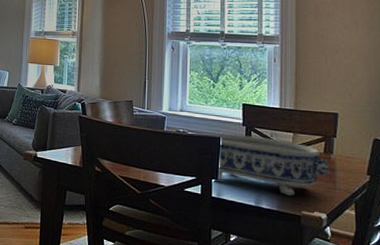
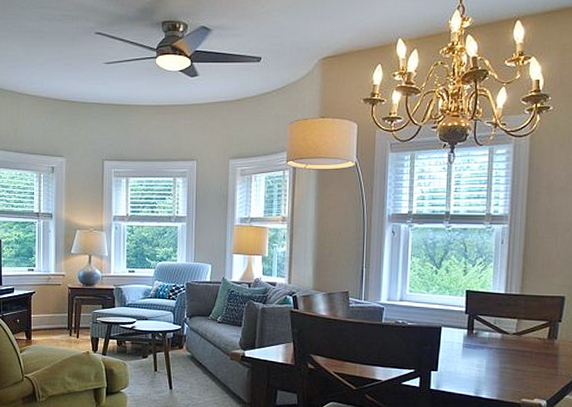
decorative bowl: present [205,133,329,196] -> none [425,323,552,384]

